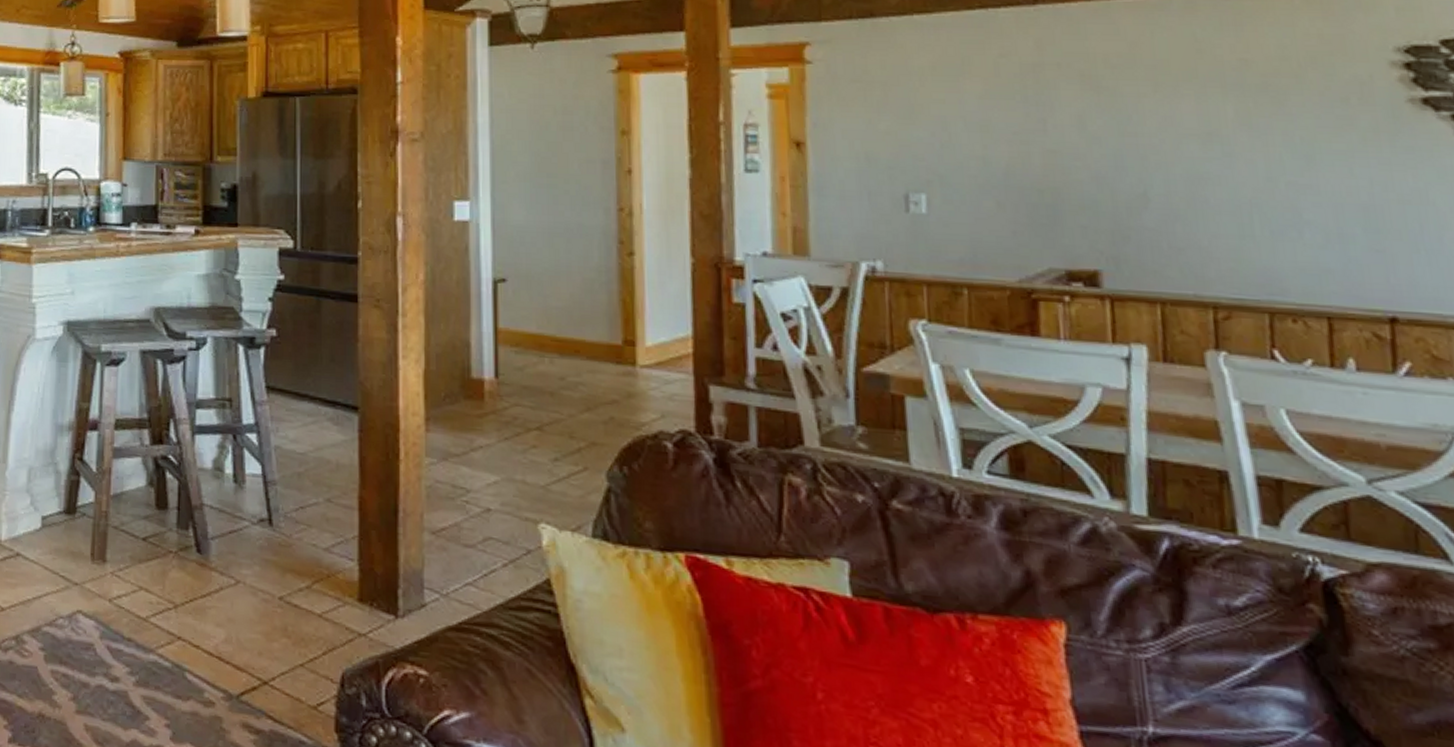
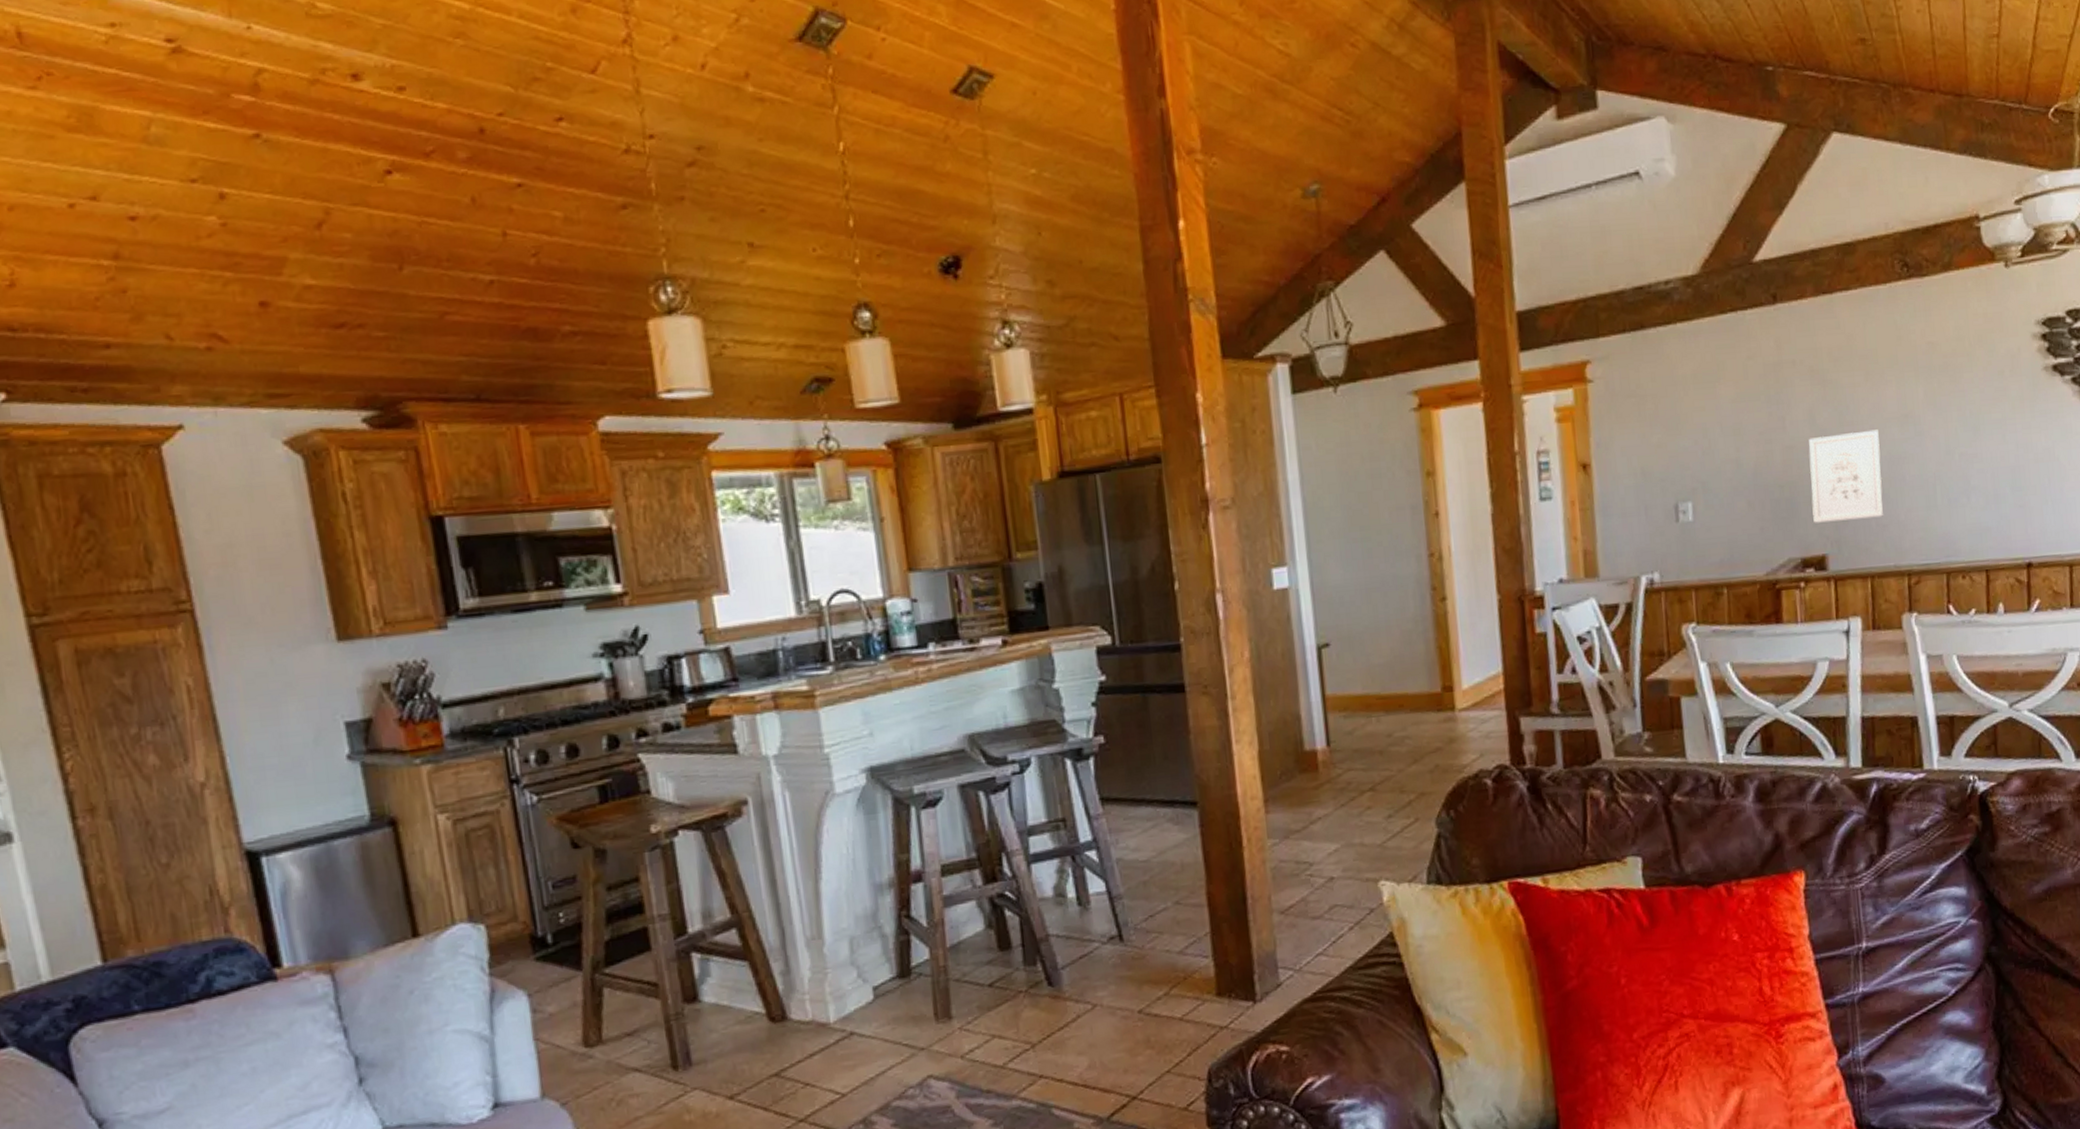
wall art: none [1077,144,1178,239] -> present [1809,429,1883,523]

